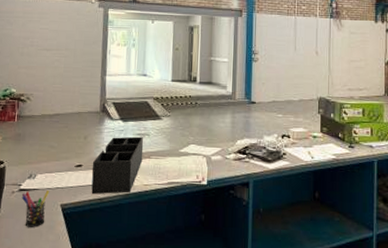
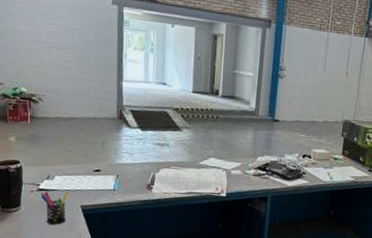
desk organizer: present [91,136,144,195] -> none [111,145,163,200]

